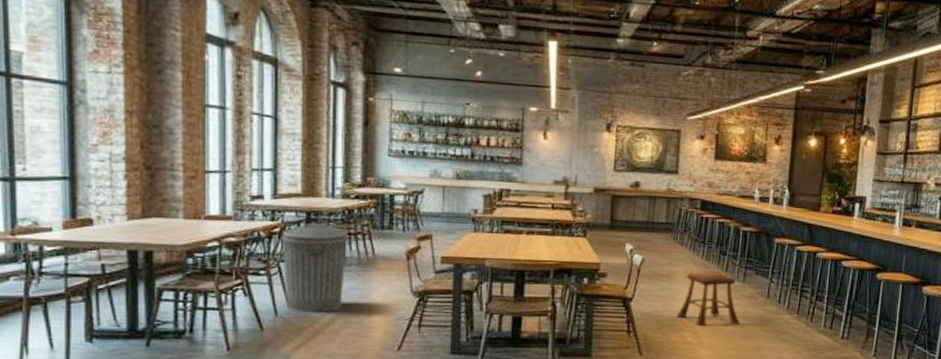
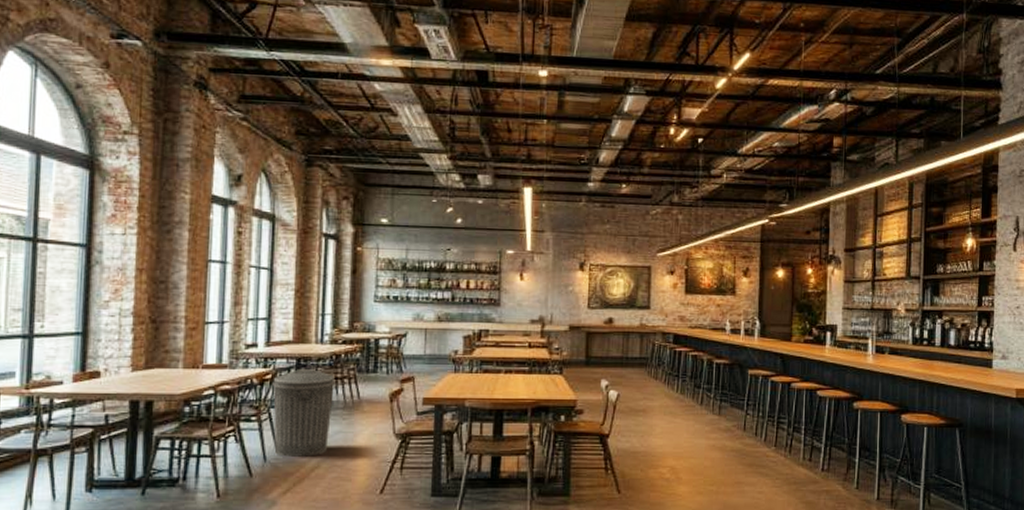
stool: present [676,271,740,326] -> none [653,405,717,461]

